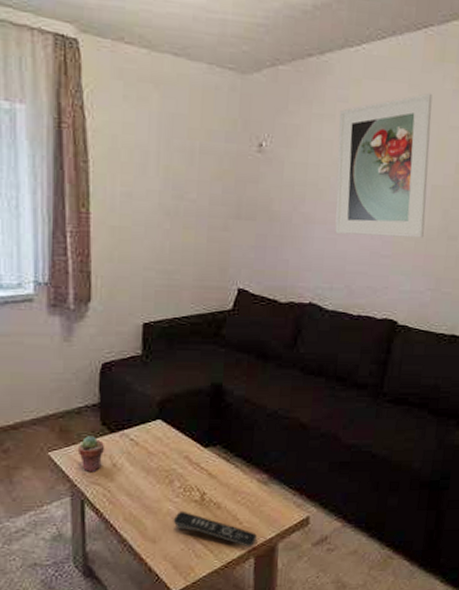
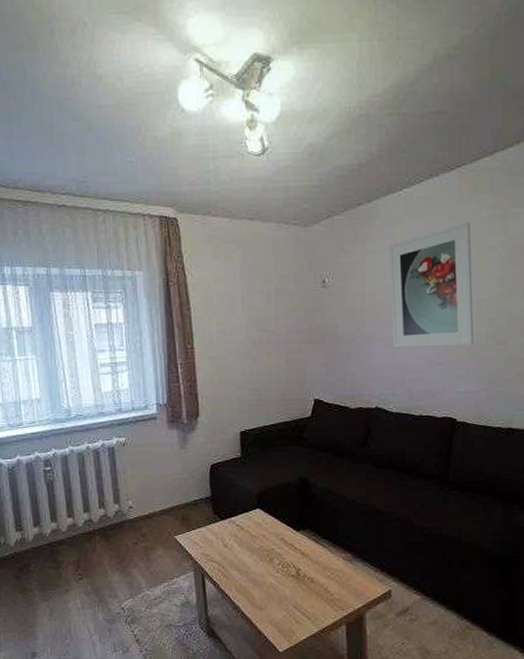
potted succulent: present [77,436,105,471] -> none [196,522,218,551]
remote control: present [173,510,257,548] -> none [275,584,346,616]

